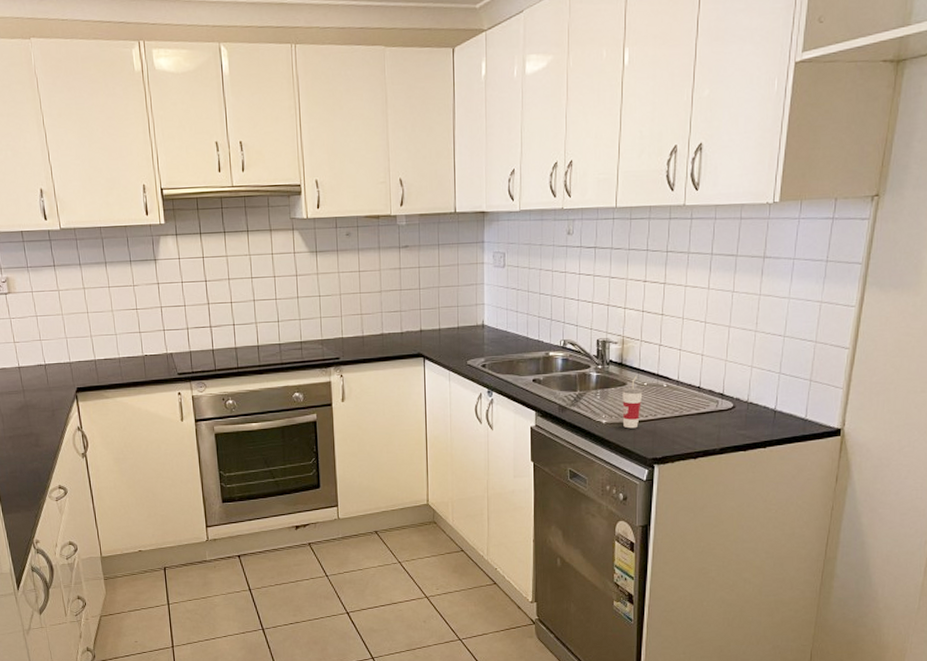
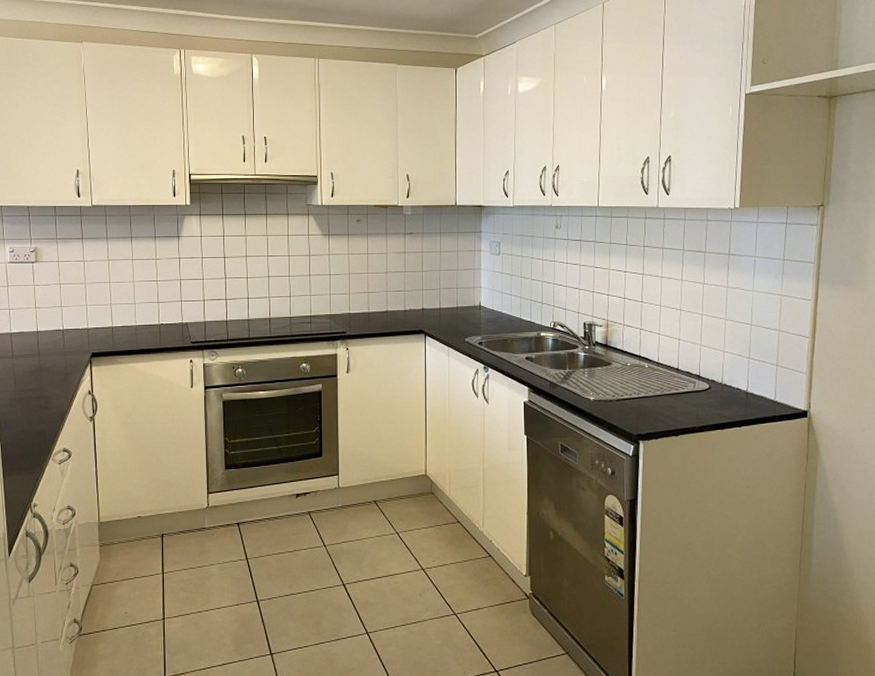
cup: present [622,376,643,429] -> none [608,357,627,406]

